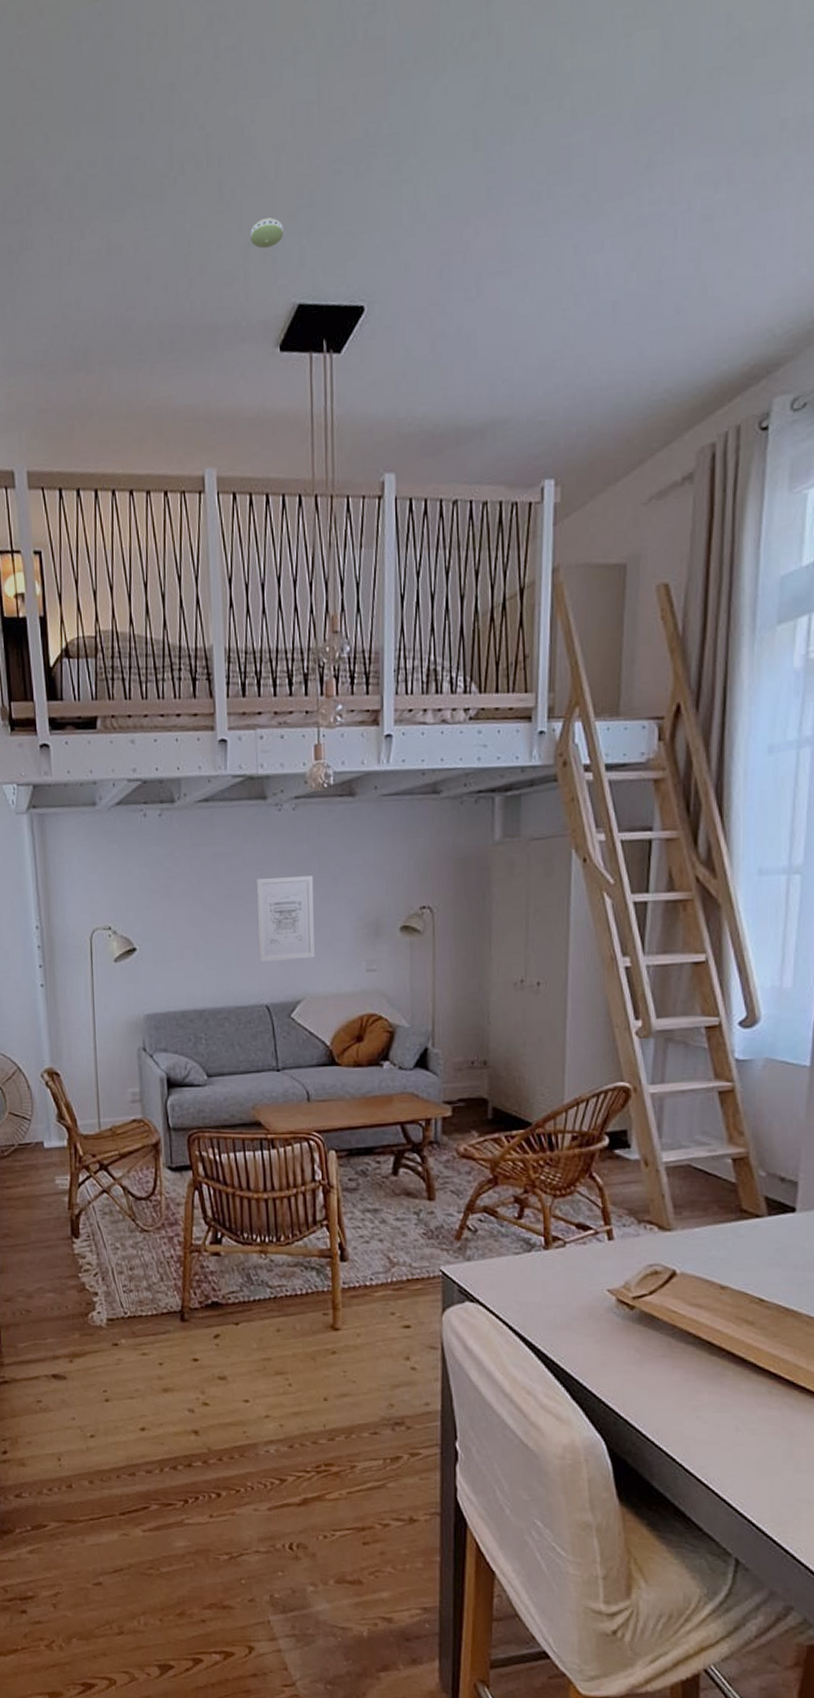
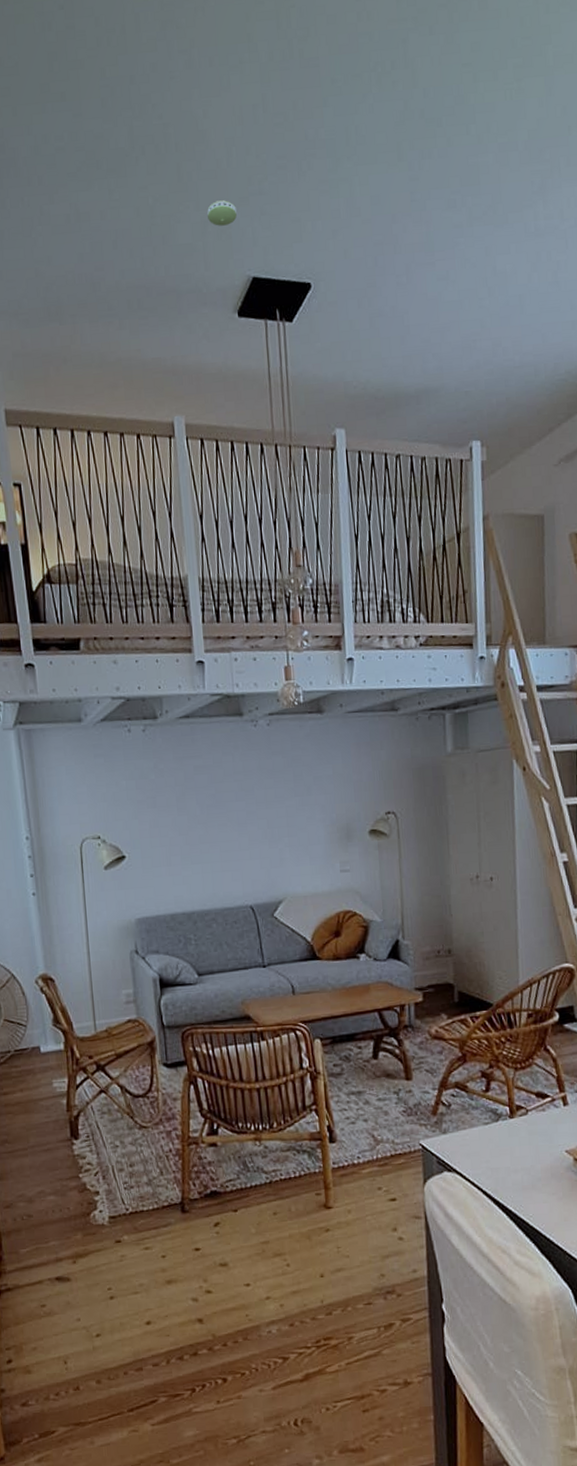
wall art: present [256,876,315,962] -> none [237,785,293,866]

